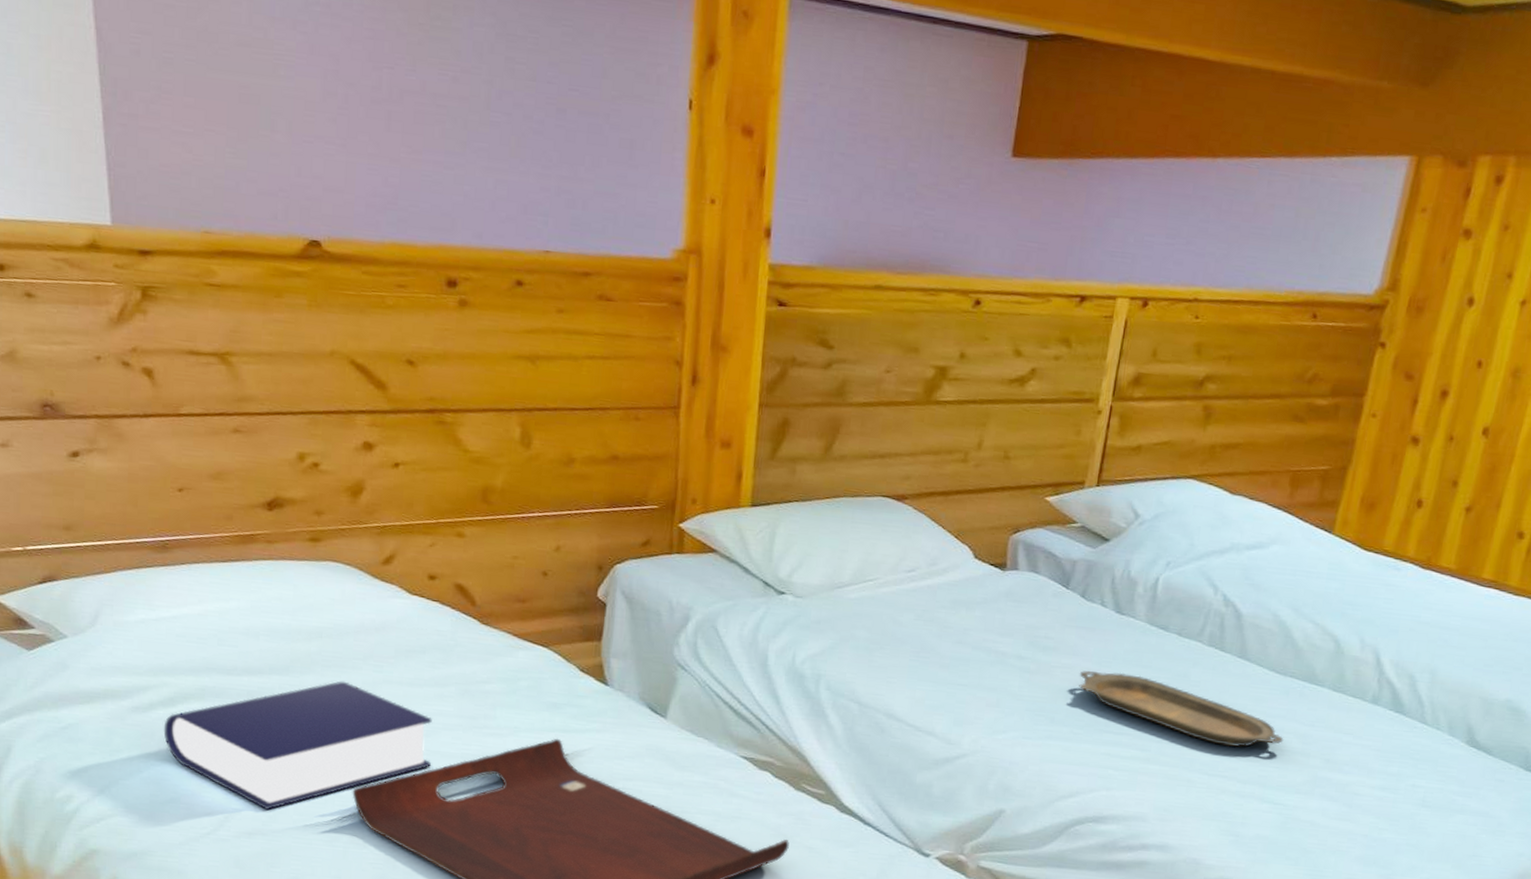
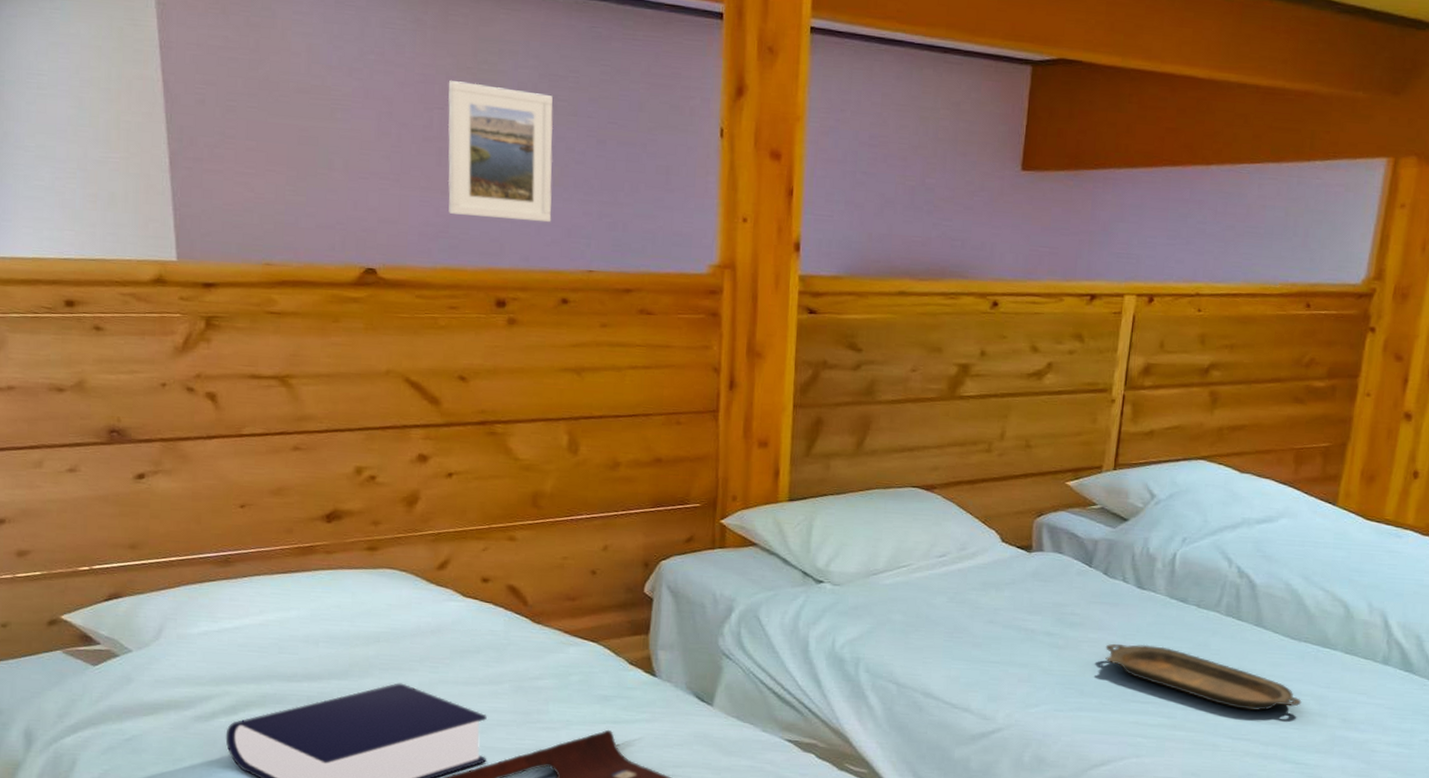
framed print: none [397,36,511,198] -> present [447,79,554,223]

